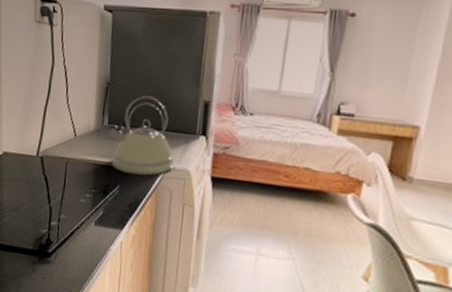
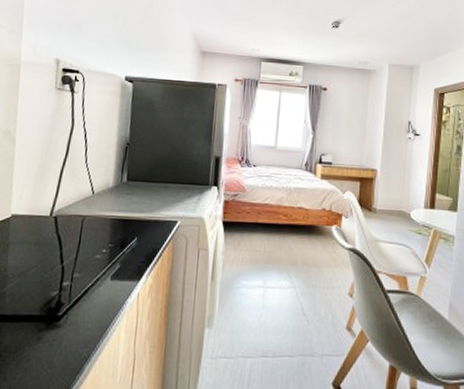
kettle: present [107,96,175,176] -> none [126,154,190,226]

